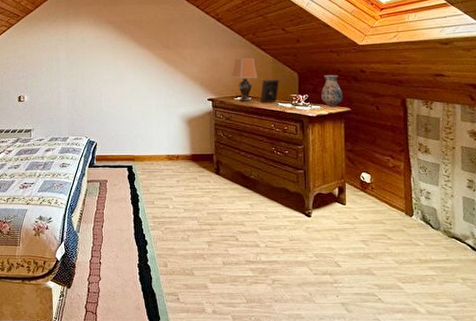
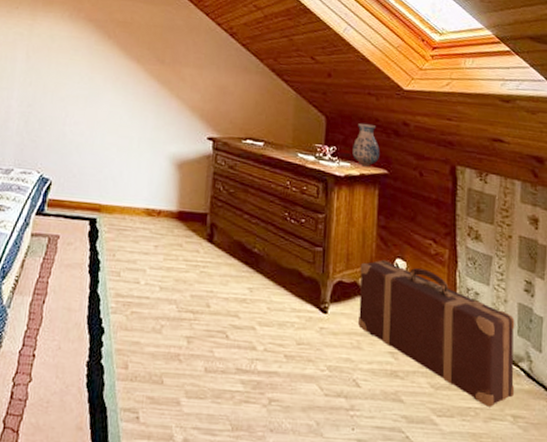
table lamp: present [230,58,258,102] -> none [240,87,275,148]
picture frame: present [260,79,279,103] -> none [275,119,302,152]
suitcase: none [334,174,463,274] -> present [358,259,515,407]

